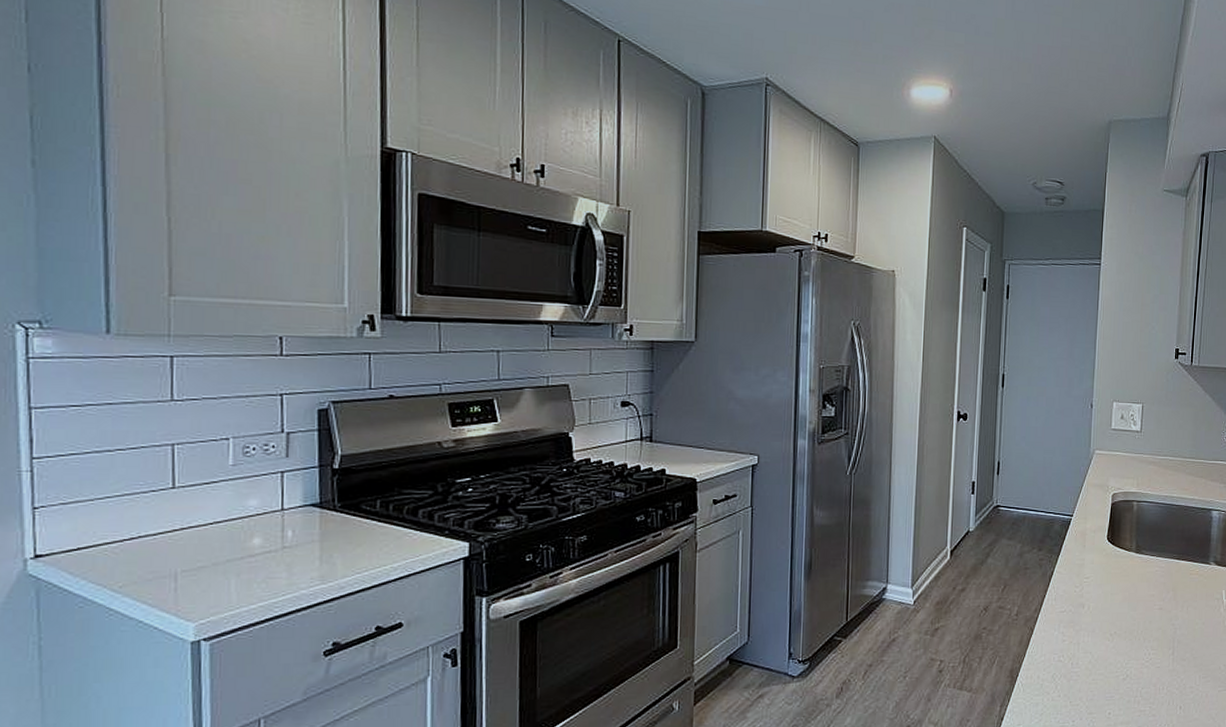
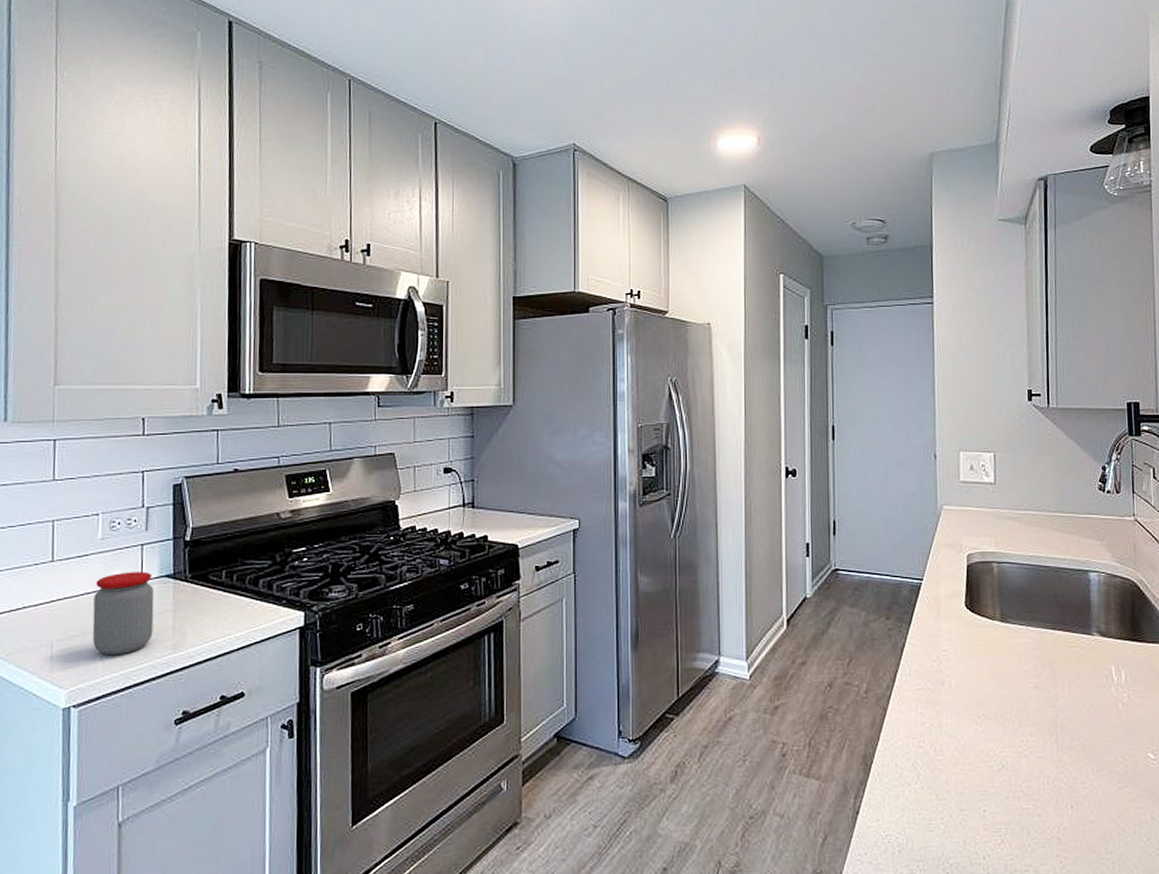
jar: none [224,500,298,587] -> present [92,571,154,656]

